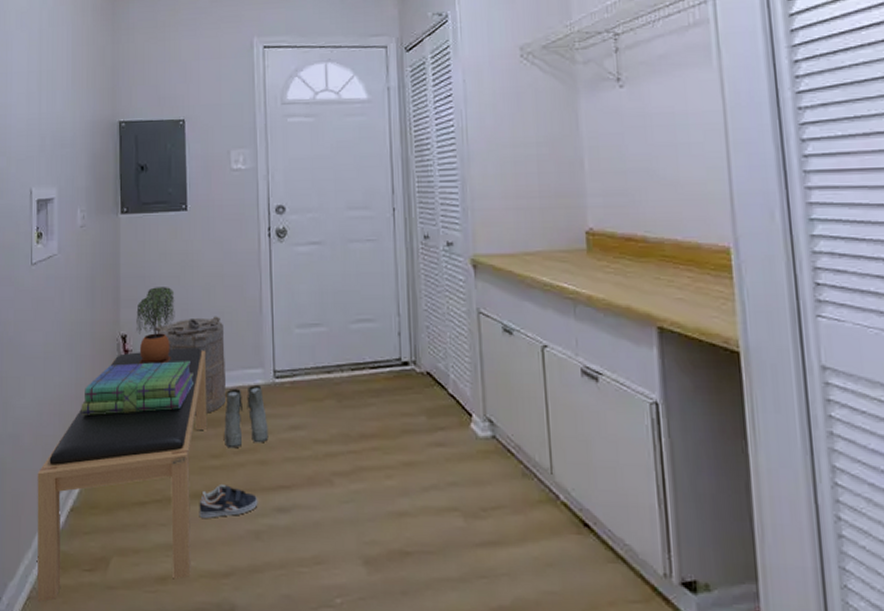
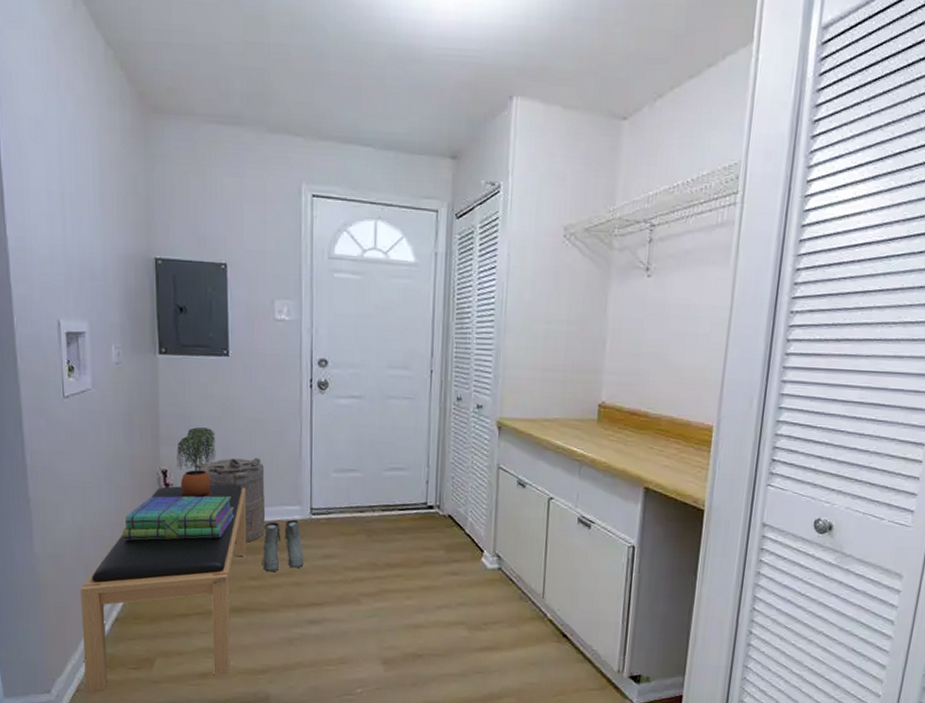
sneaker: present [199,485,258,518] -> none [238,601,292,628]

